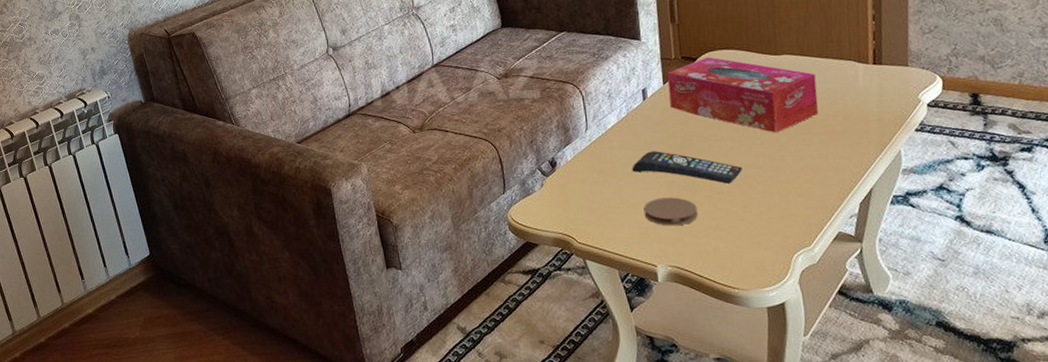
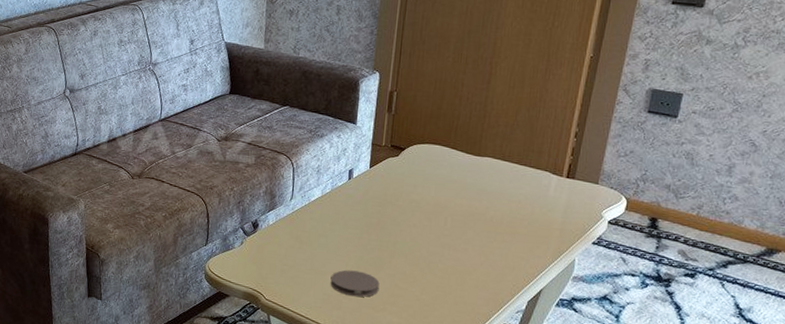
remote control: present [632,151,743,184] -> none [326,227,428,267]
tissue box: present [667,57,819,133] -> none [373,148,511,227]

